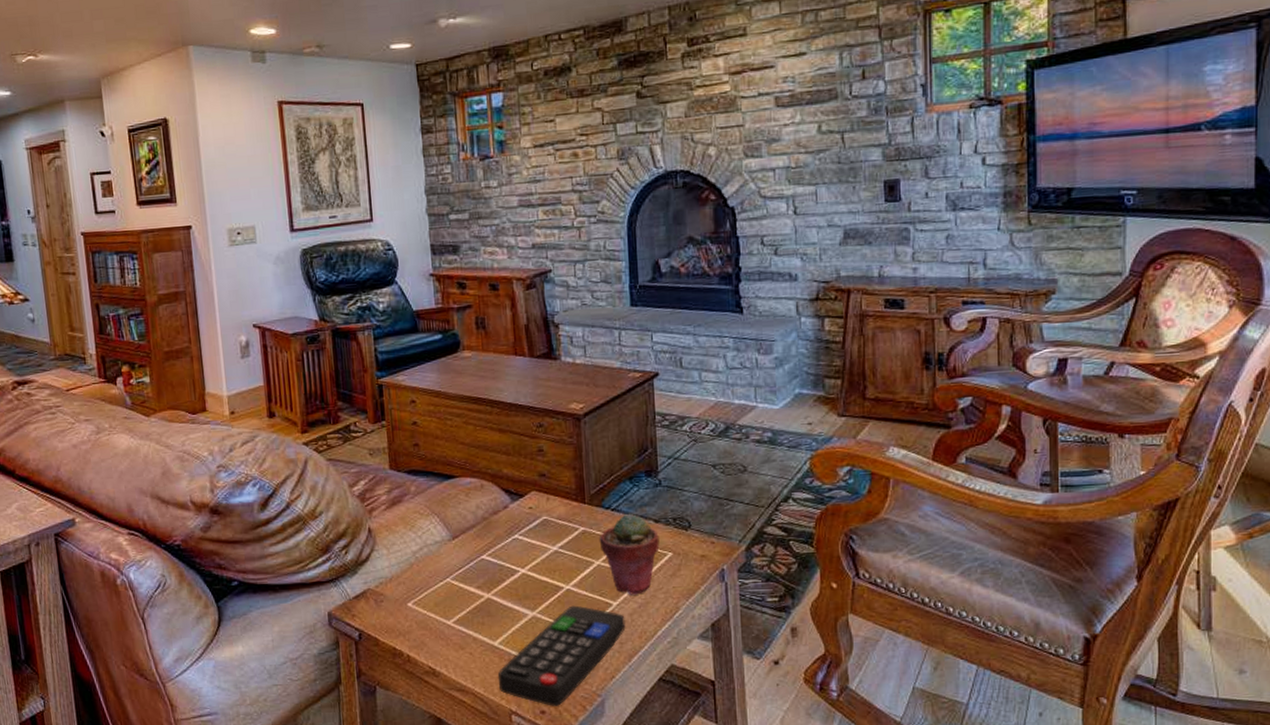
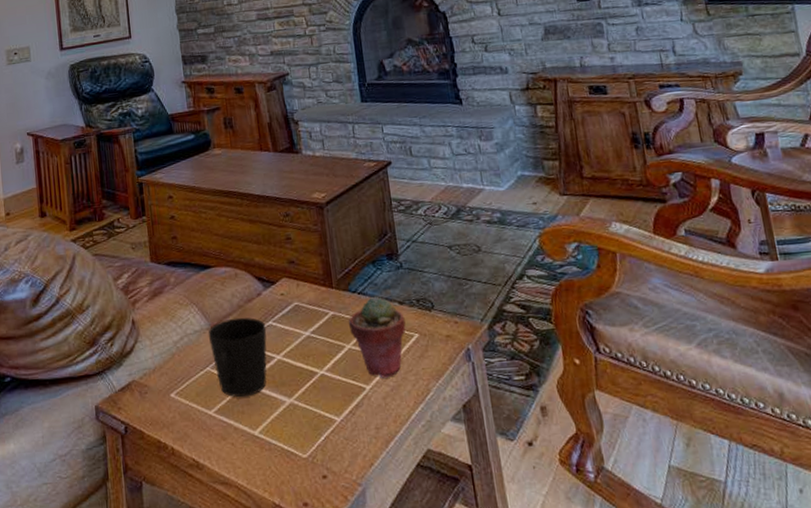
cup: none [449,529,512,608] -> present [208,317,267,397]
remote control: present [498,605,626,706] -> none [260,390,380,498]

